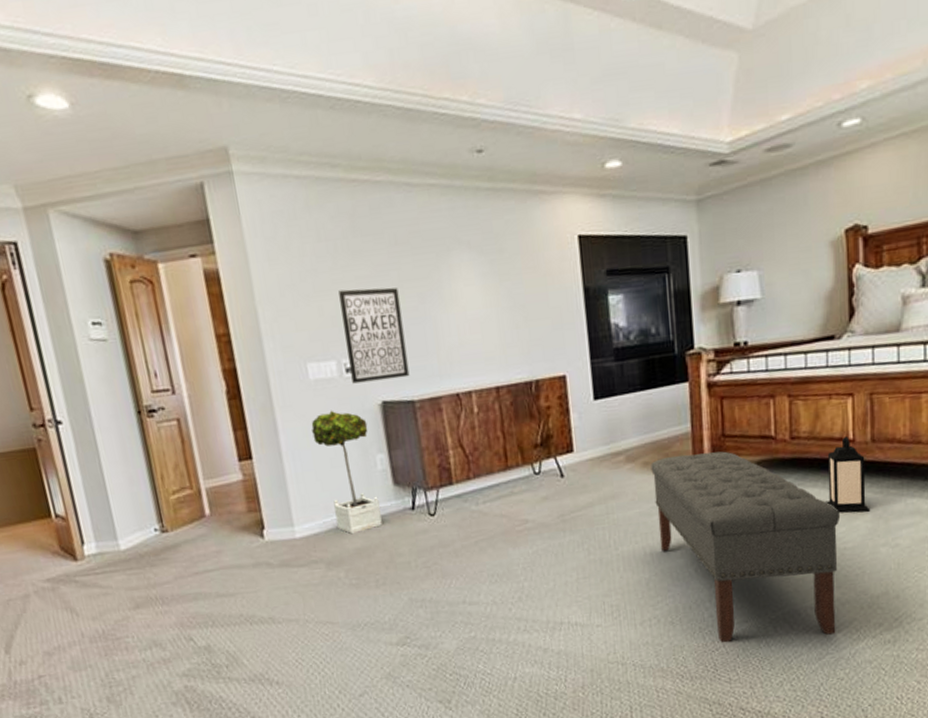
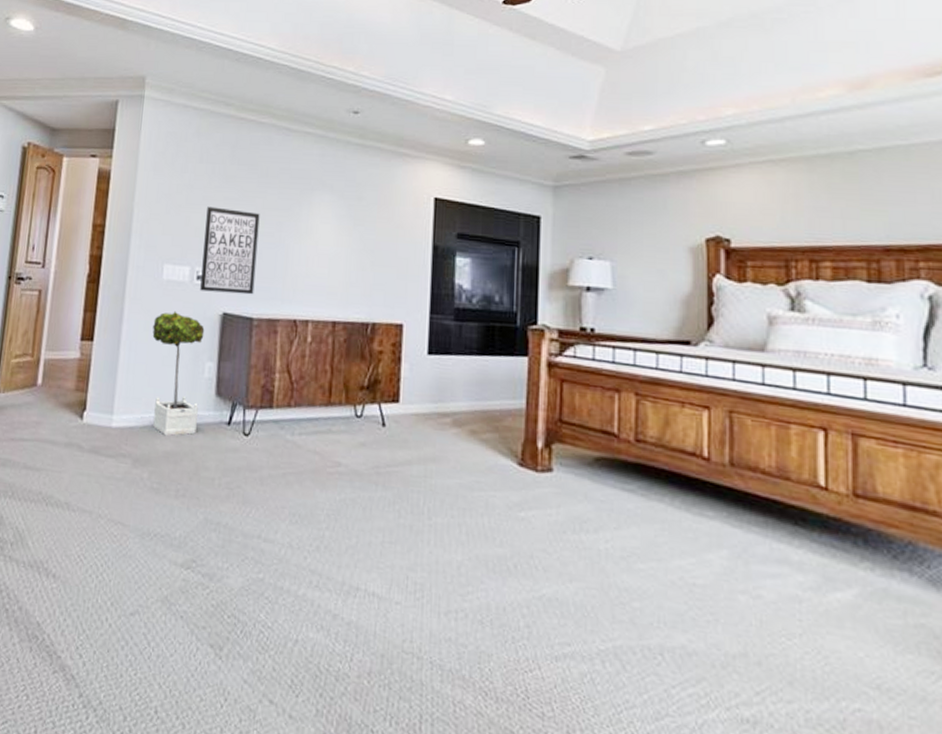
bench: present [651,451,841,642] -> none [478,429,690,691]
lantern: present [826,437,871,513] -> none [673,453,727,547]

